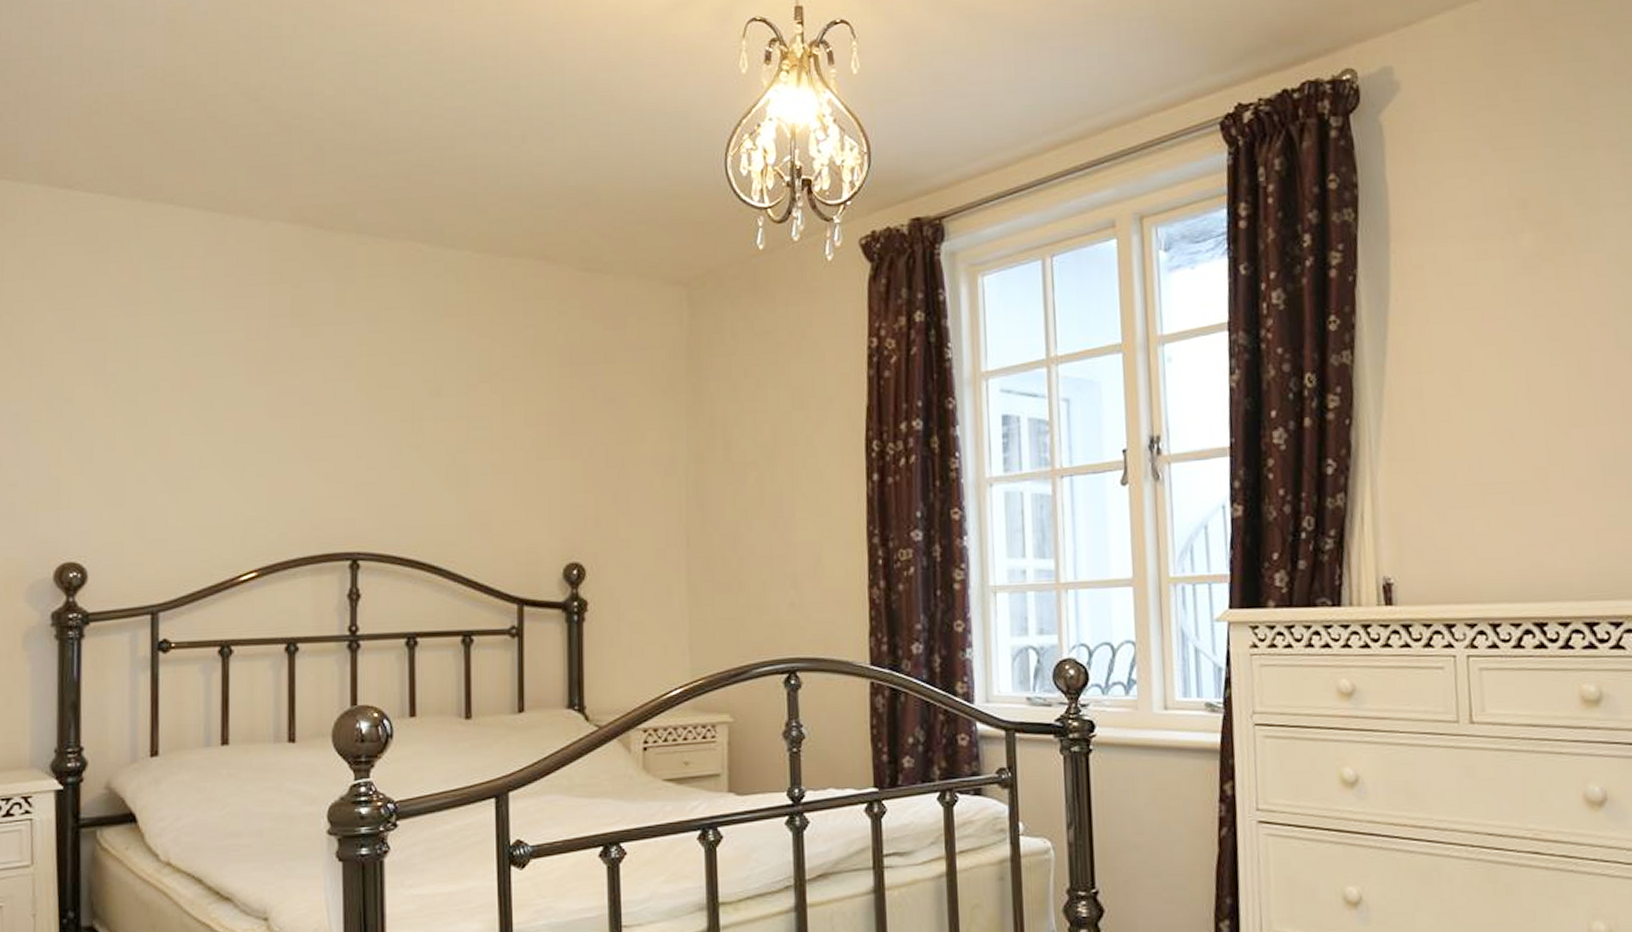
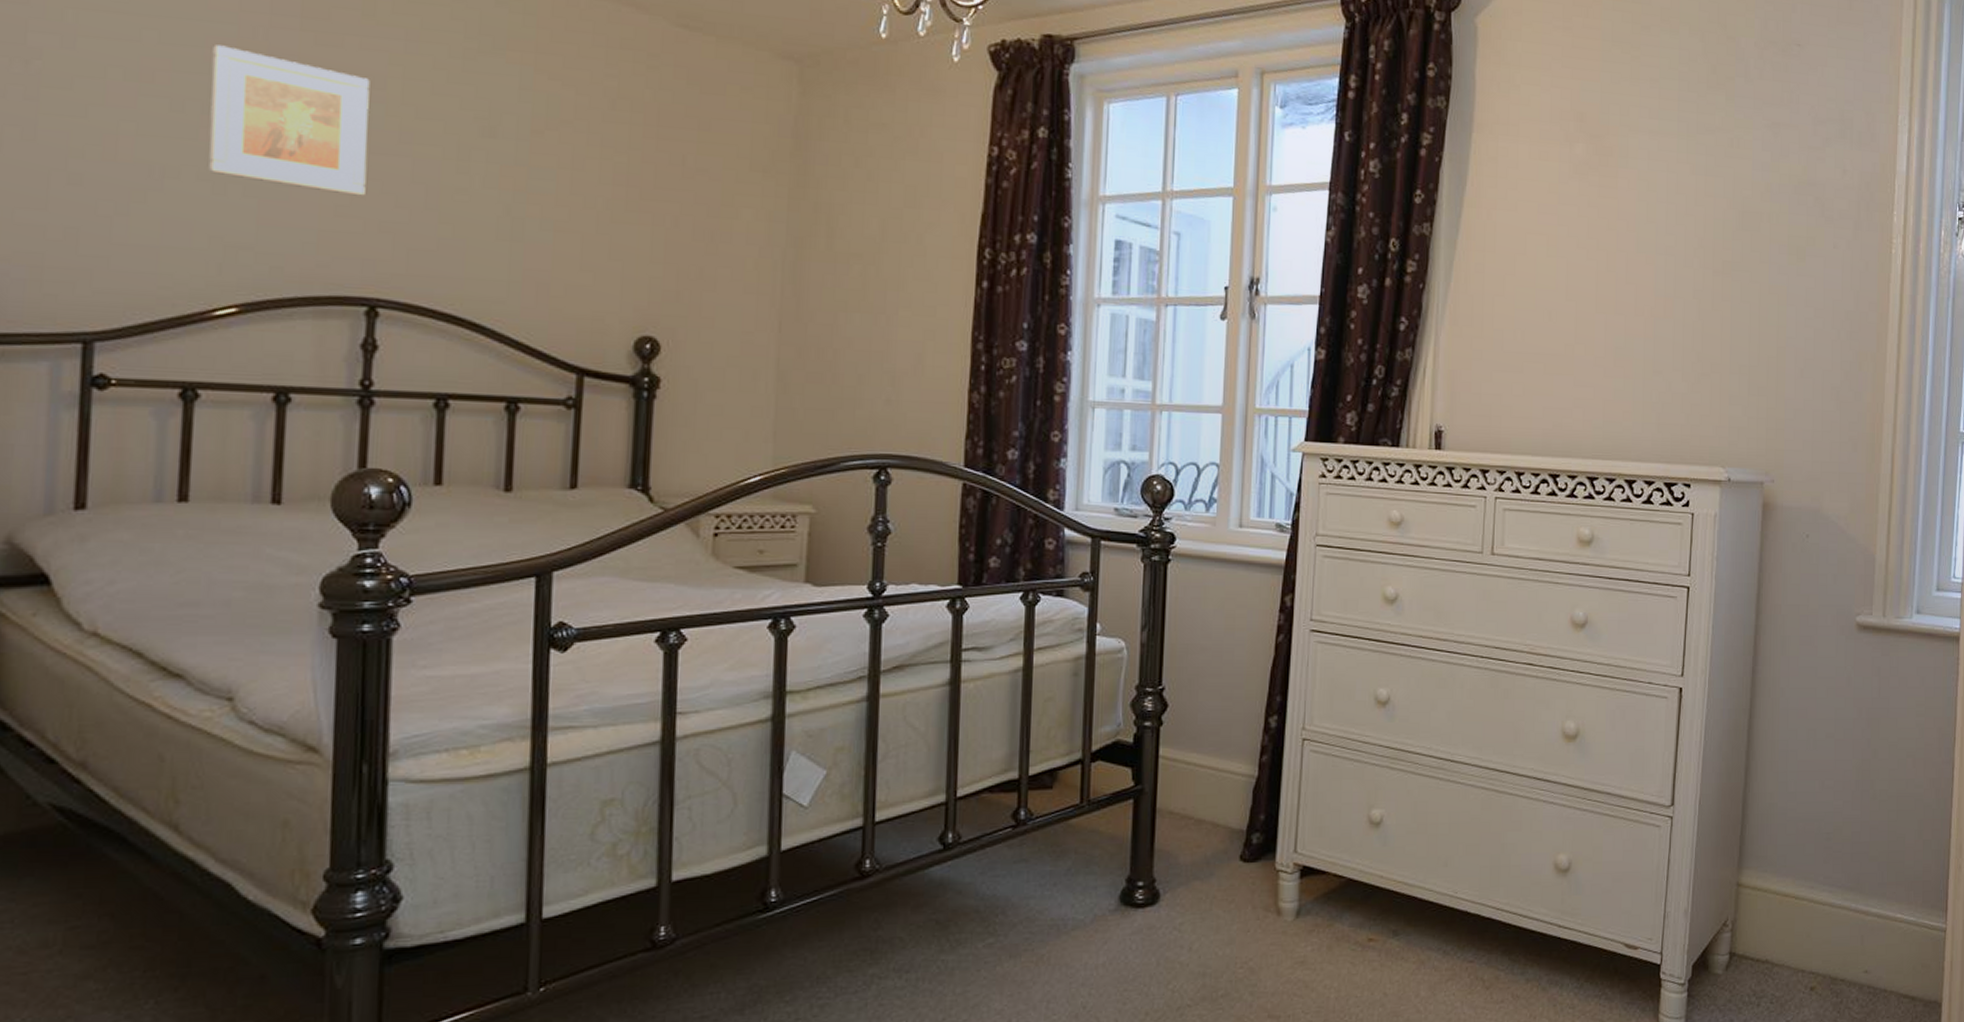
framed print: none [230,349,345,464] -> present [208,45,370,196]

